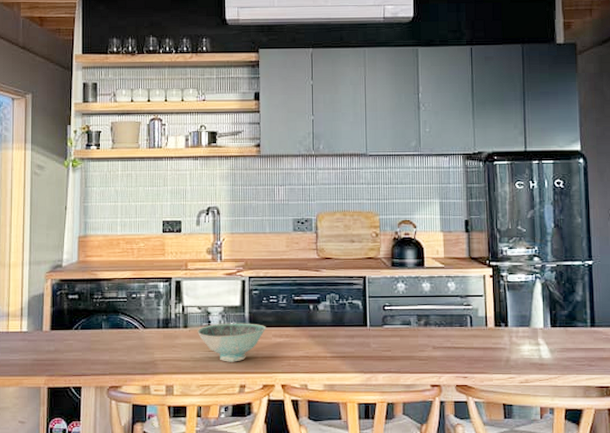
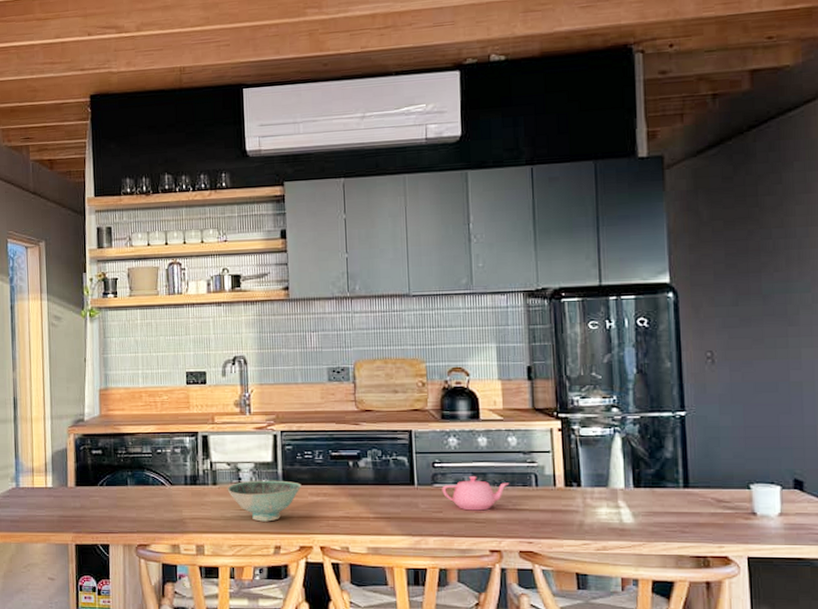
teapot: none [391,318,448,349] -> present [442,476,509,511]

